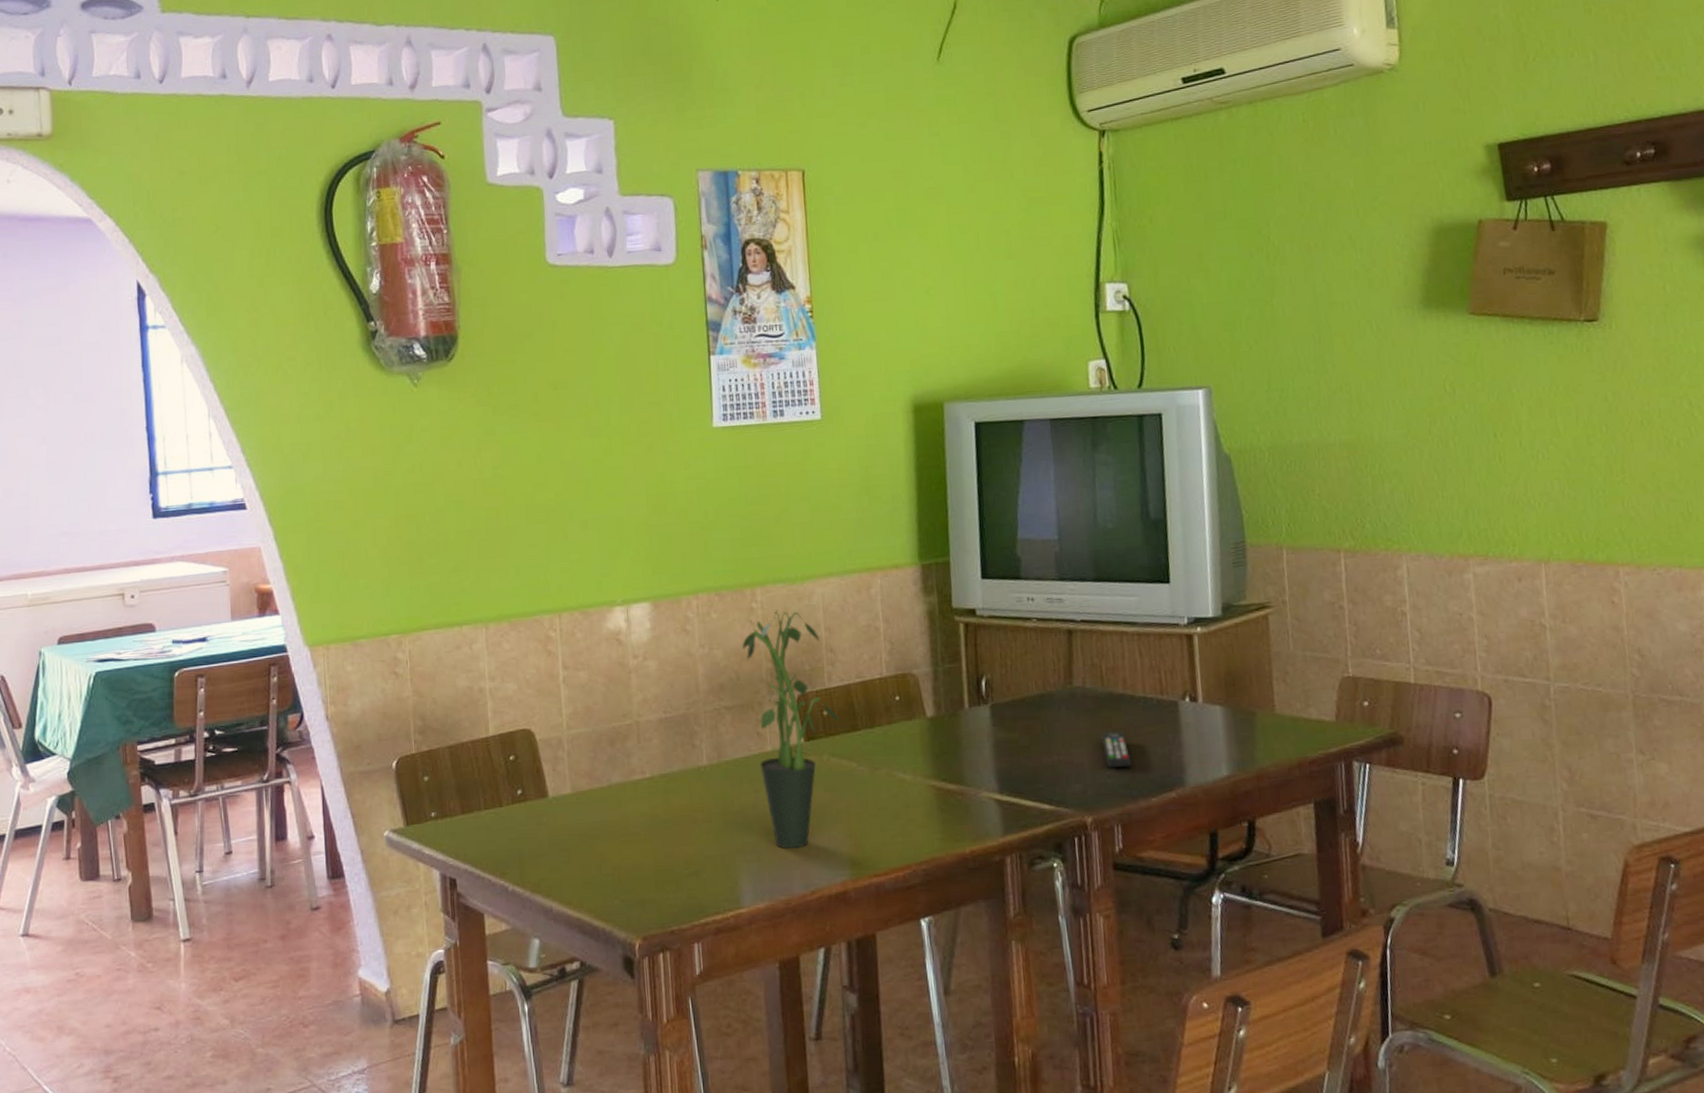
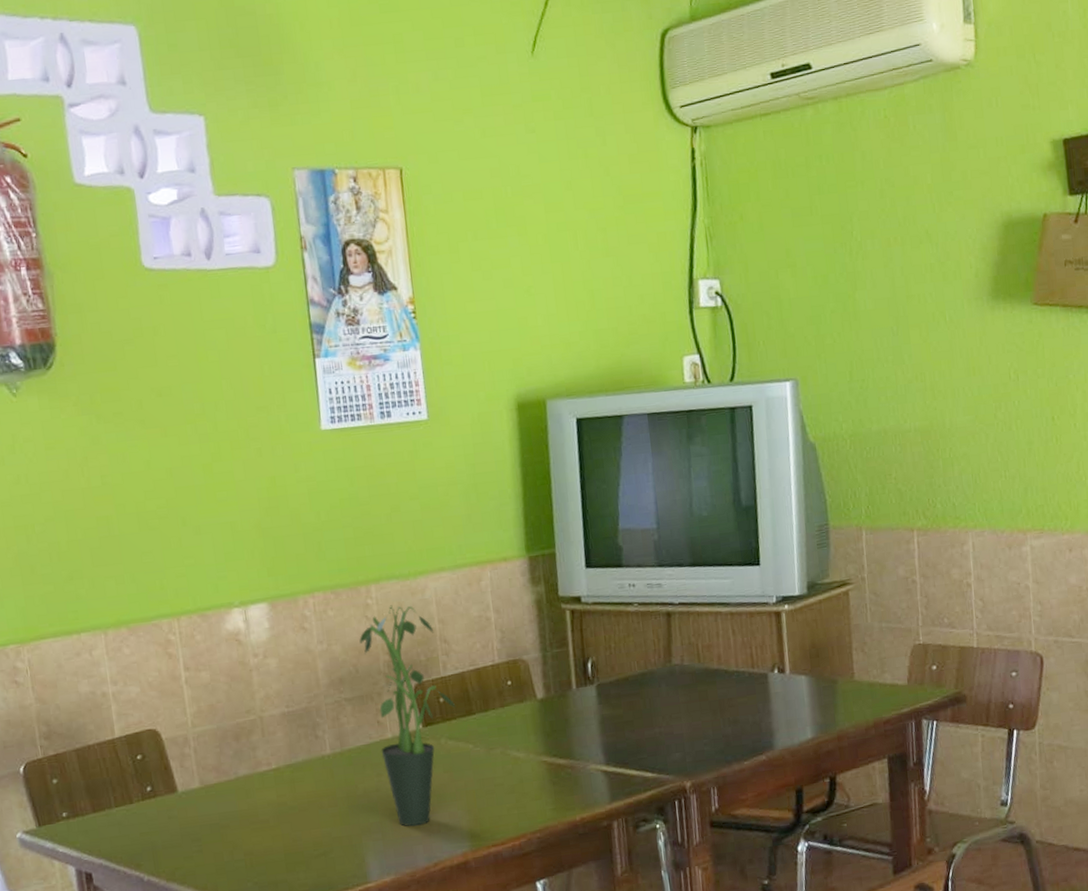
remote control: present [1101,731,1131,768] -> none [698,703,726,736]

